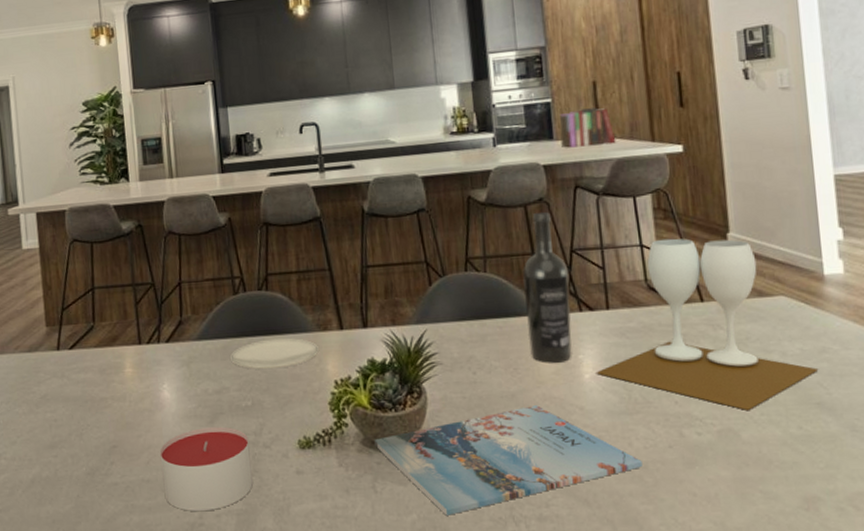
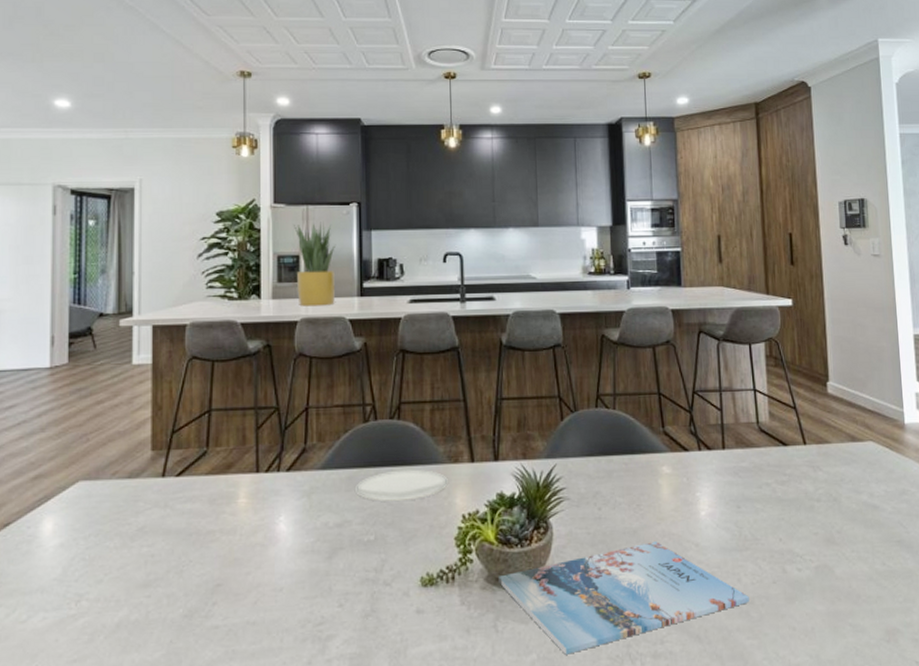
planter: none [154,103,198,187] -> present [294,222,337,307]
candle: present [159,426,254,512] -> none [269,563,370,657]
wine bottle: present [523,212,572,363] -> none [649,353,691,500]
books: present [559,107,616,150] -> none [687,258,736,296]
wineglass: present [596,238,819,410] -> none [711,384,900,547]

